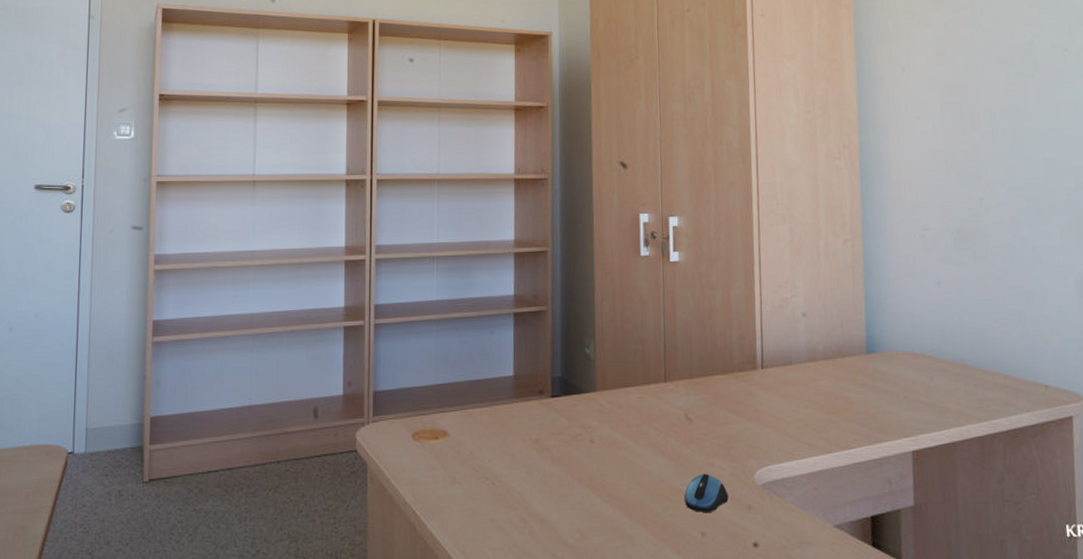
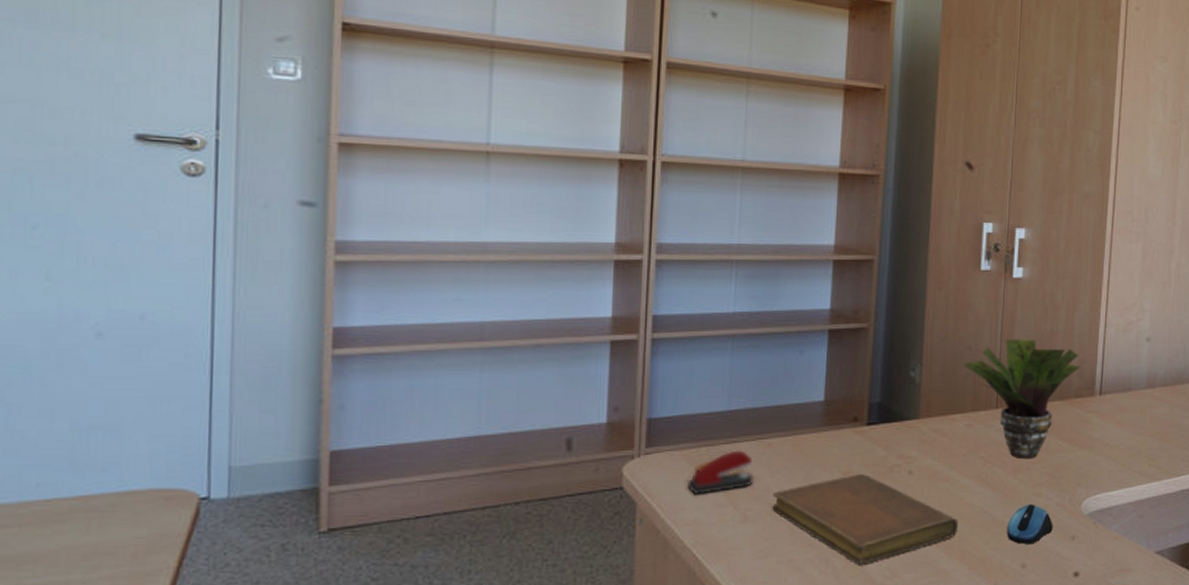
stapler: none [407,419,459,457] -> present [688,450,754,494]
notebook: none [475,442,639,526] -> present [772,474,959,565]
potted plant: none [630,317,741,429] -> present [961,339,1080,458]

